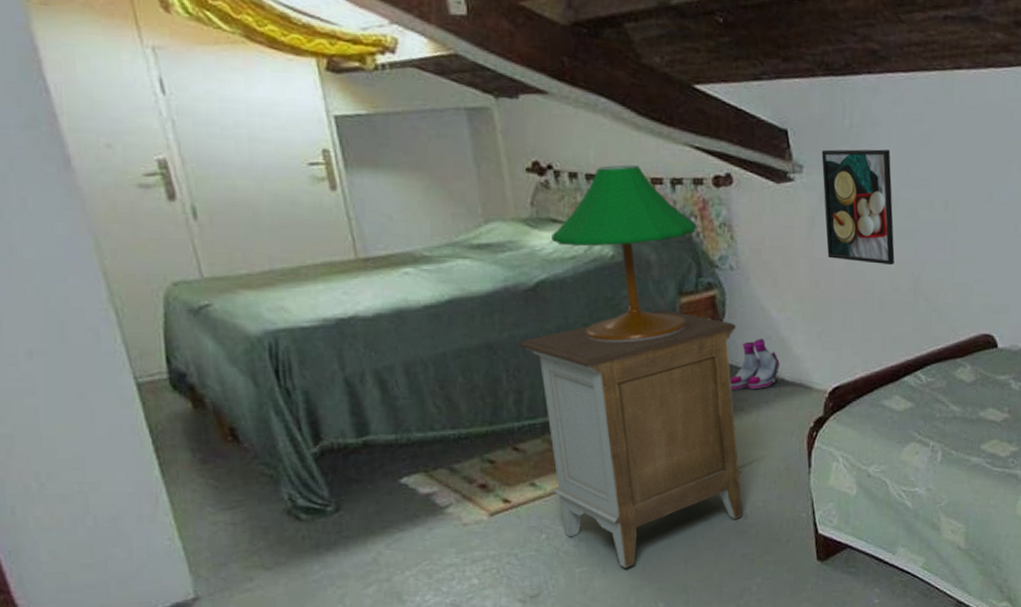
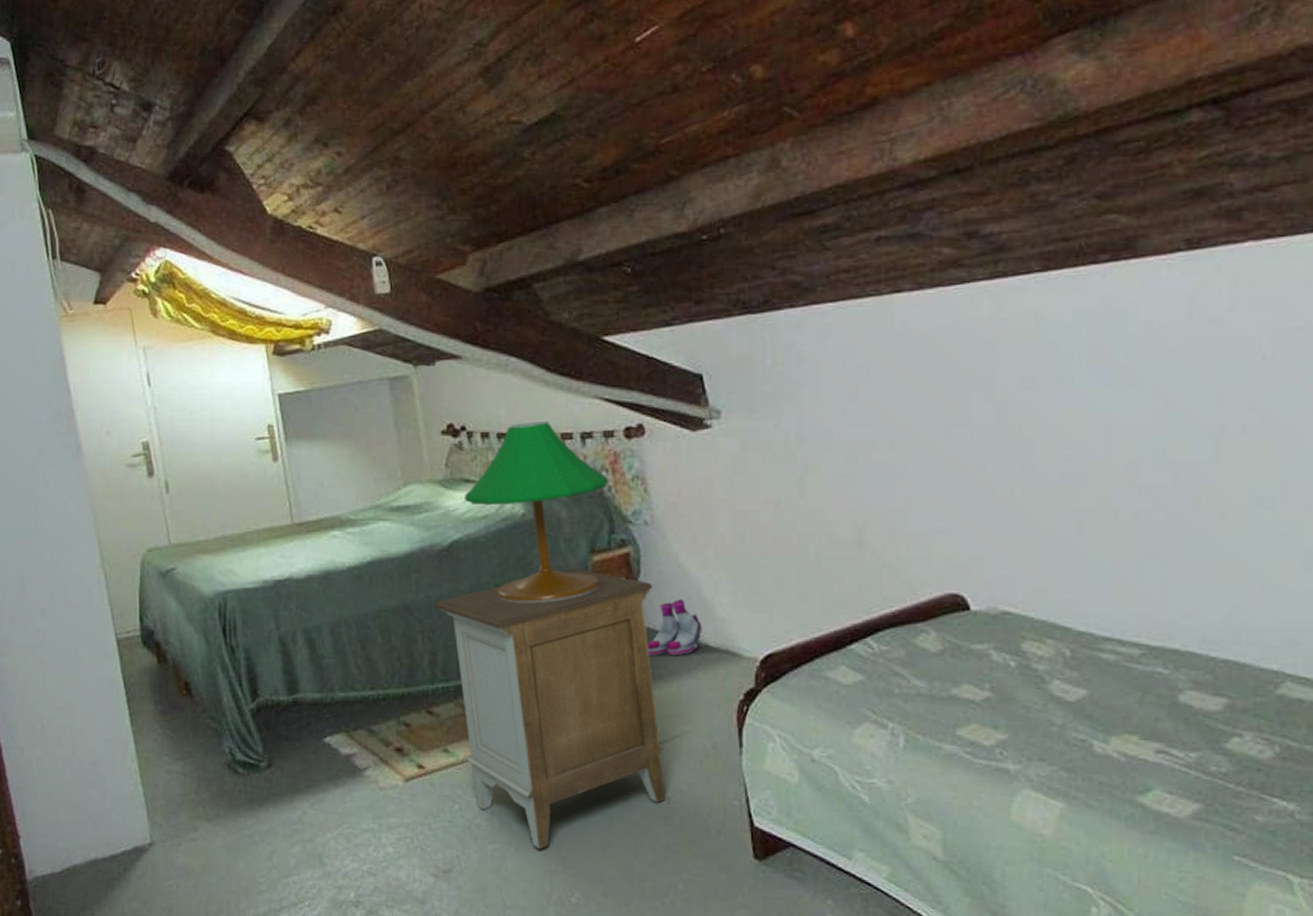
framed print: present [821,149,895,266] -> none [741,387,832,516]

